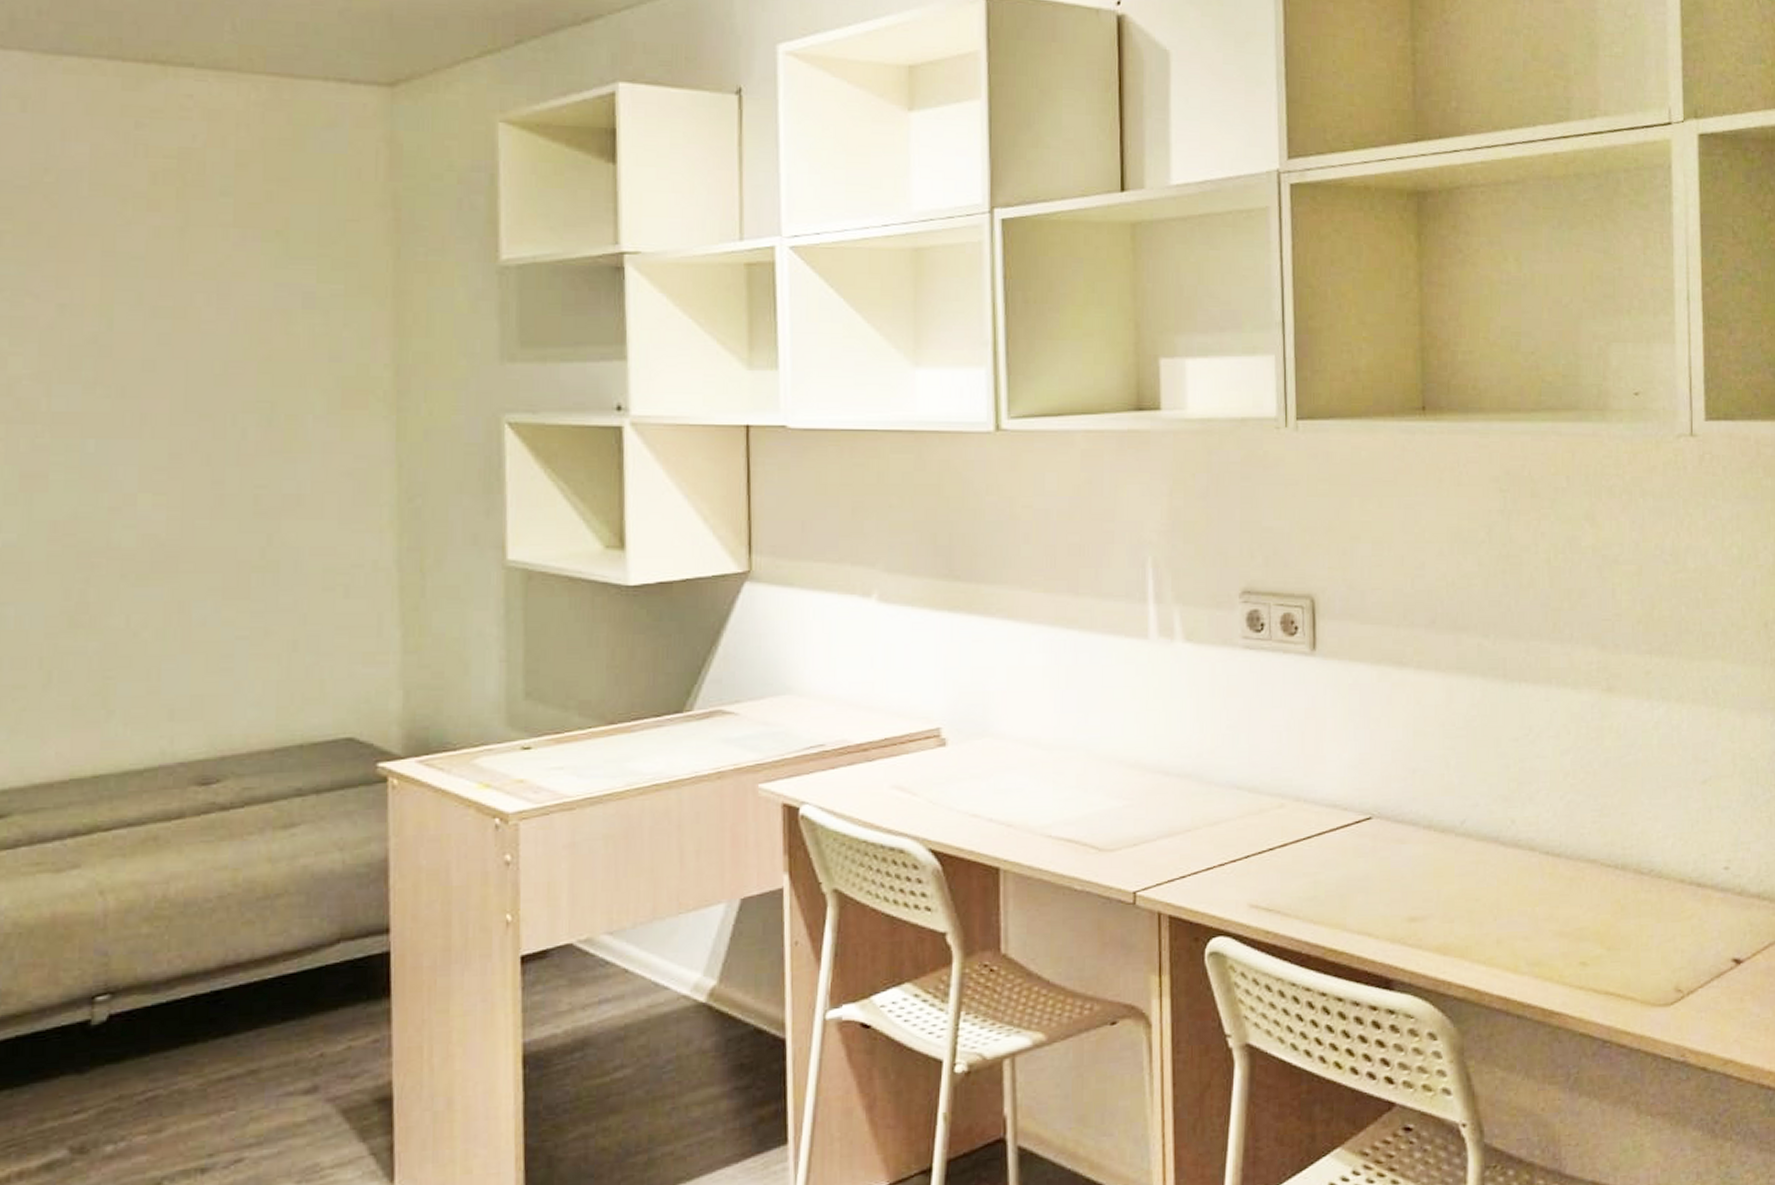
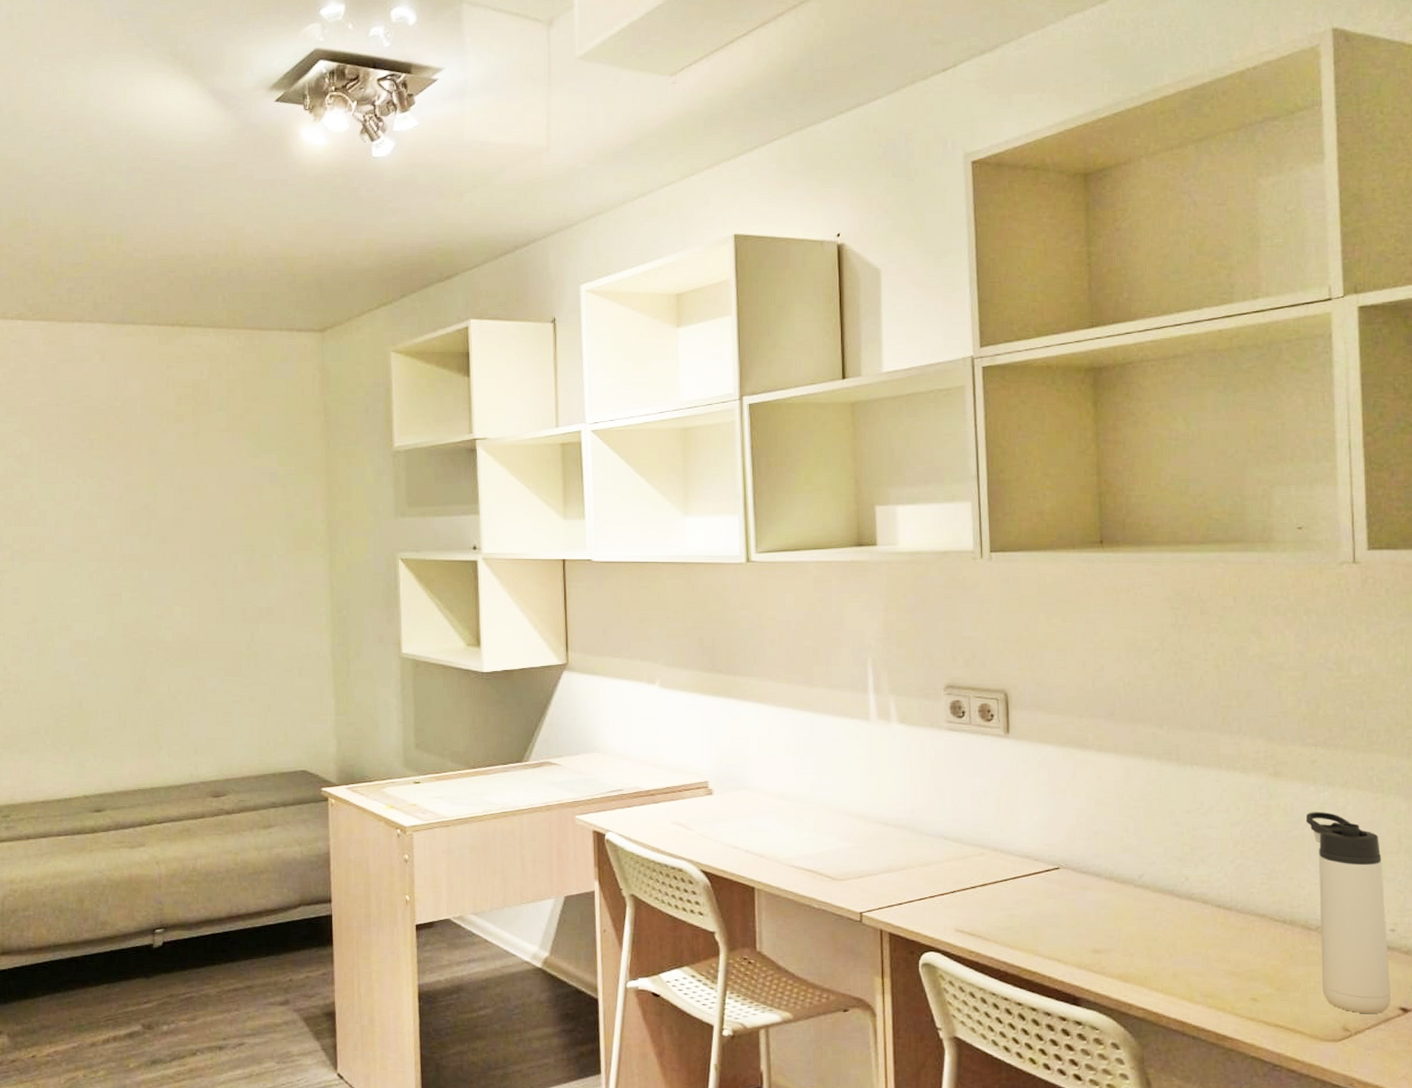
thermos bottle: none [1639,732,1723,970] -> present [1305,812,1390,1014]

